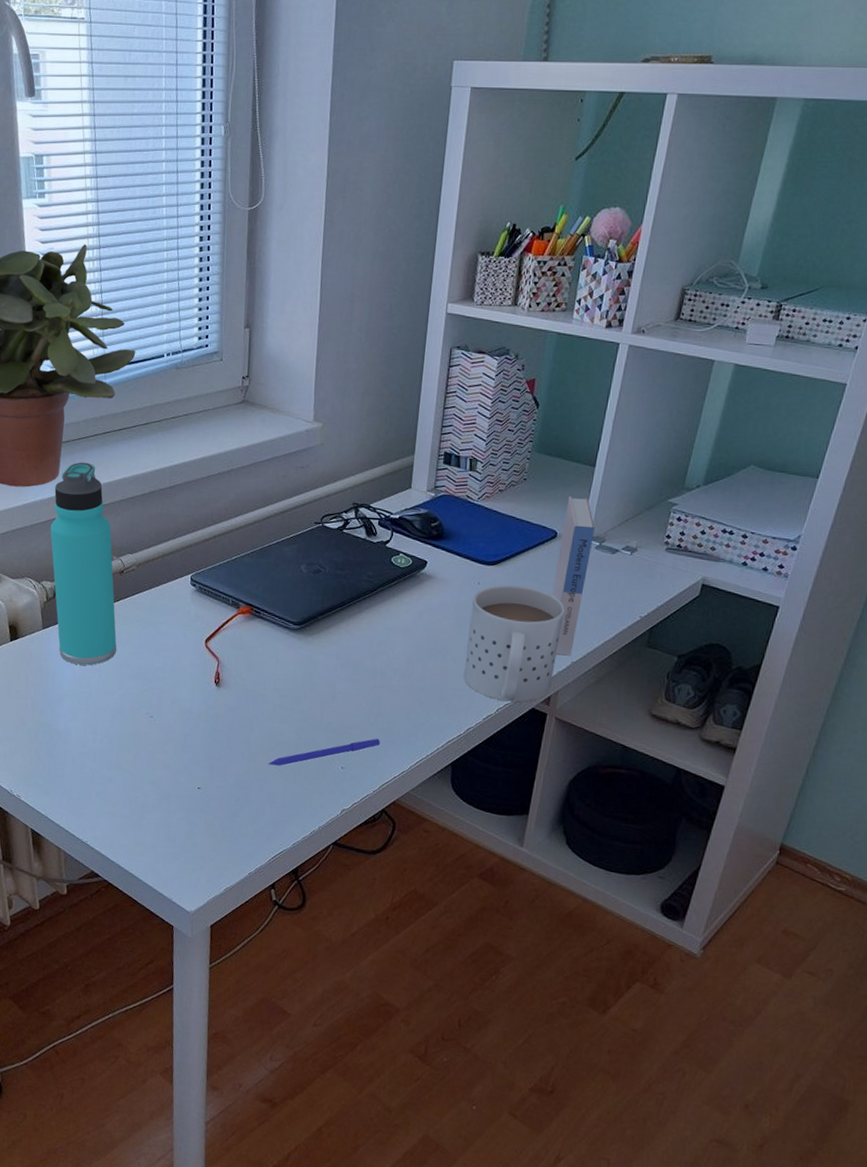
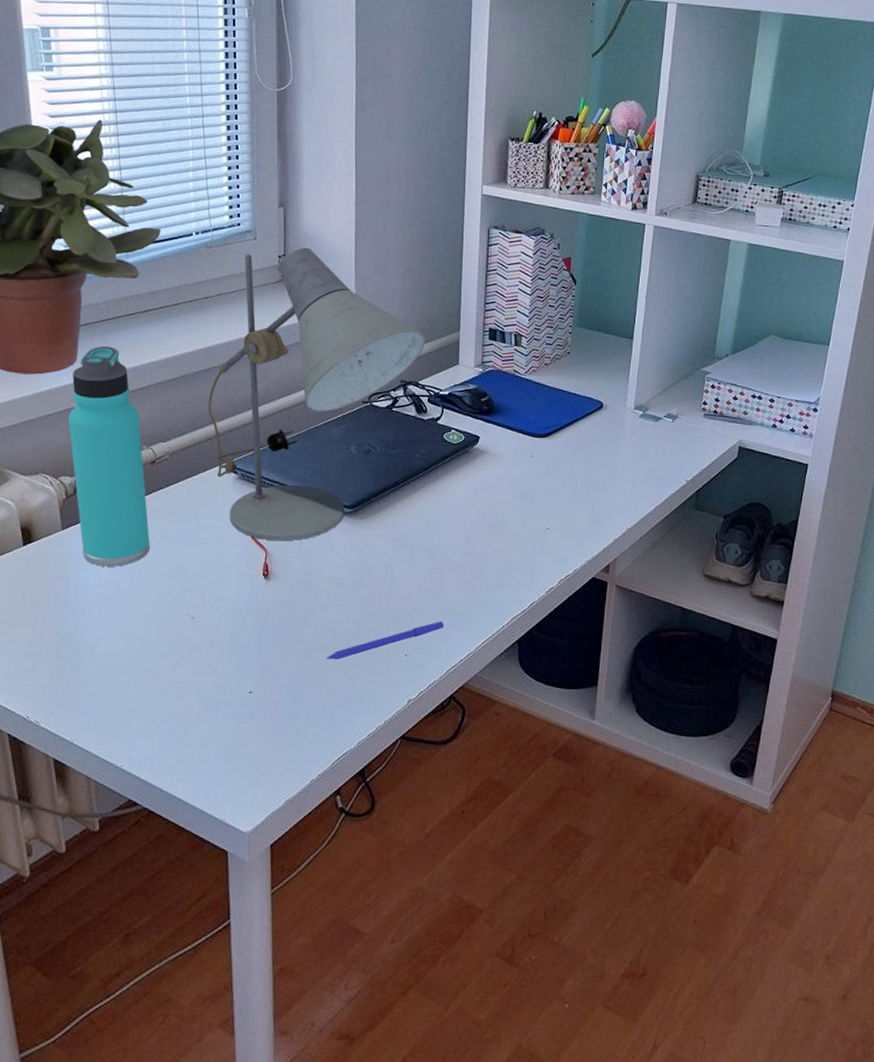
desk lamp: none [171,368,381,653] -> present [207,247,426,541]
mug: present [463,584,565,703] -> none [523,456,616,573]
book: present [552,495,595,656] -> none [603,367,637,523]

